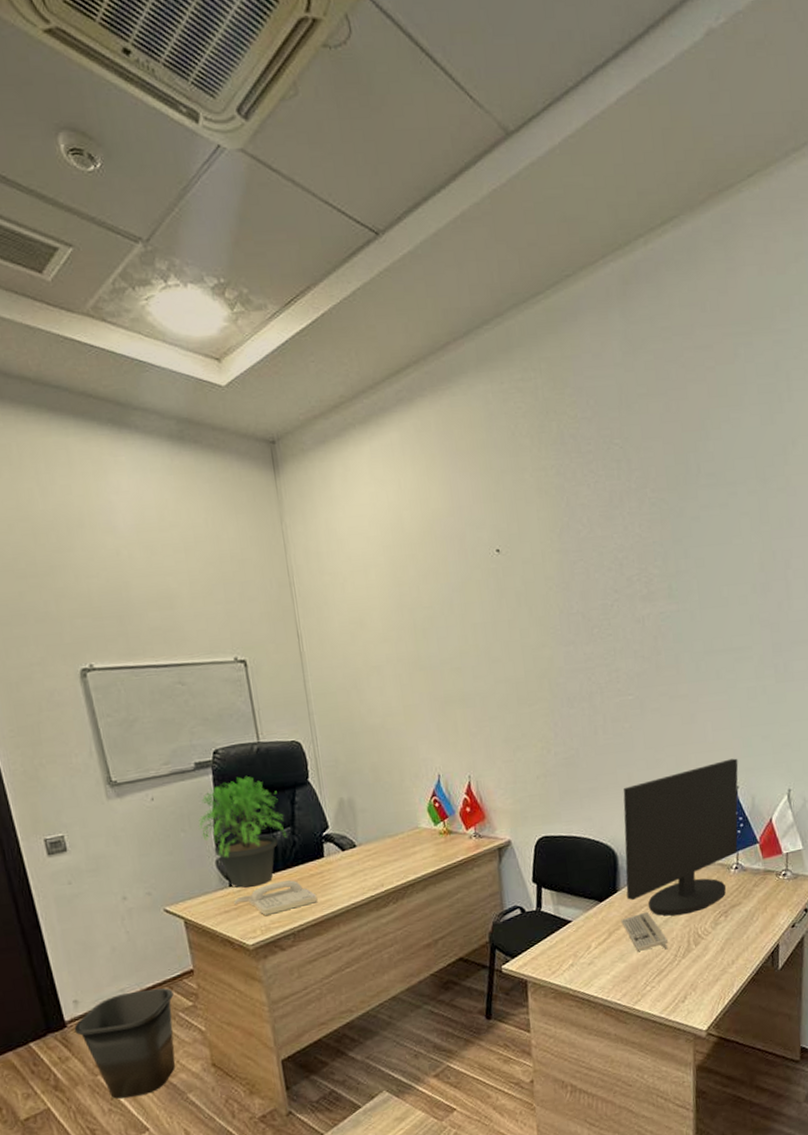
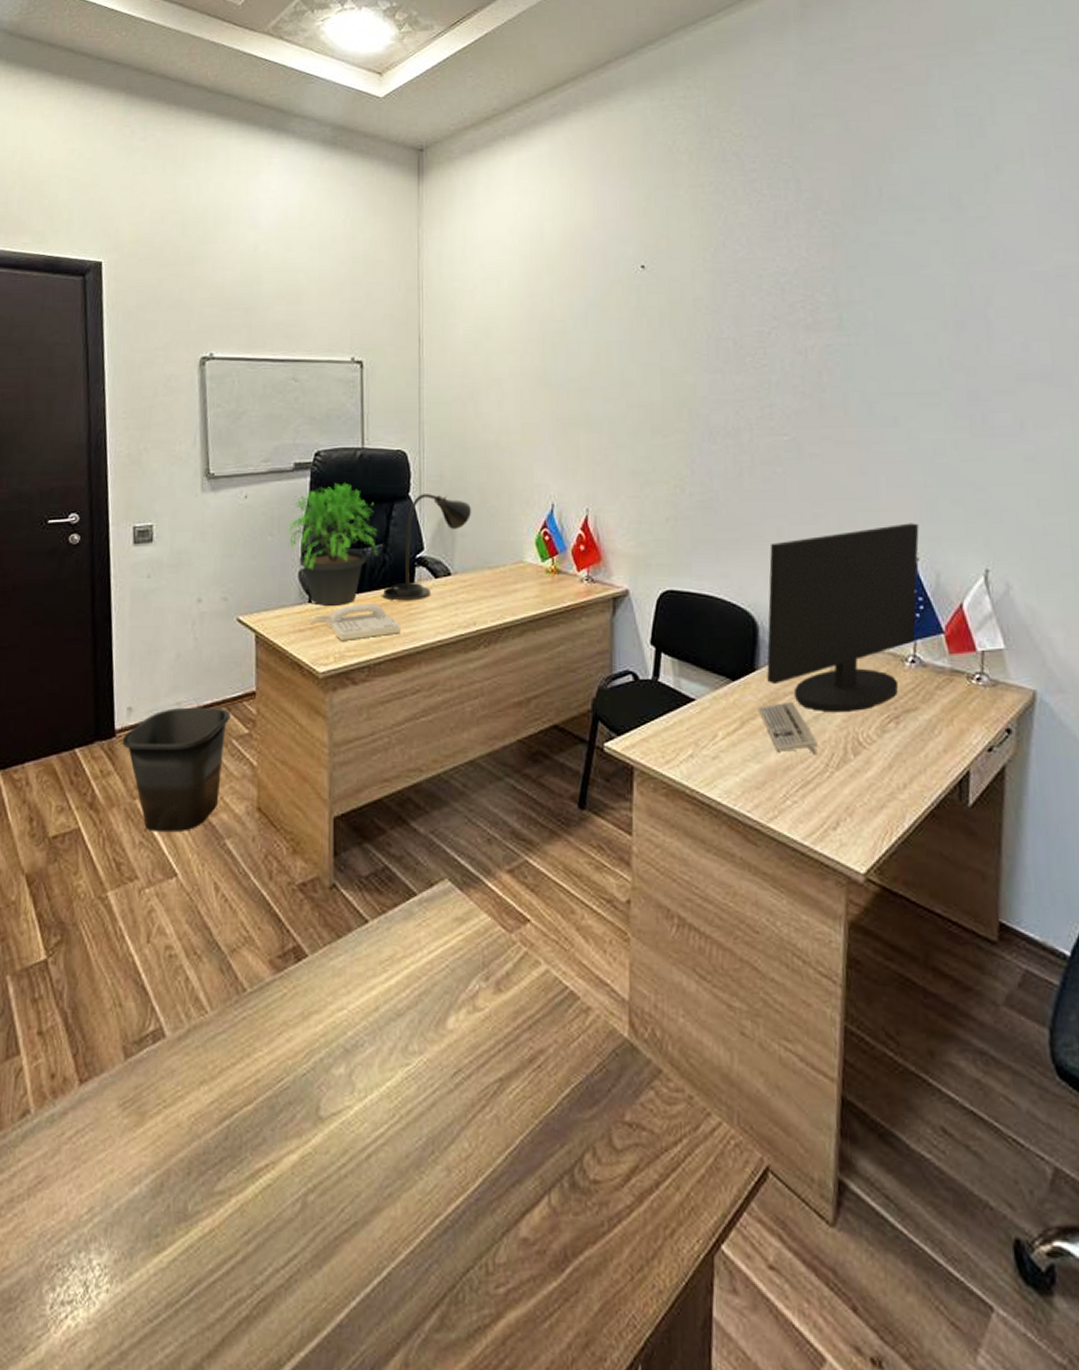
desk lamp: none [295,777,368,876] -> present [380,494,471,601]

